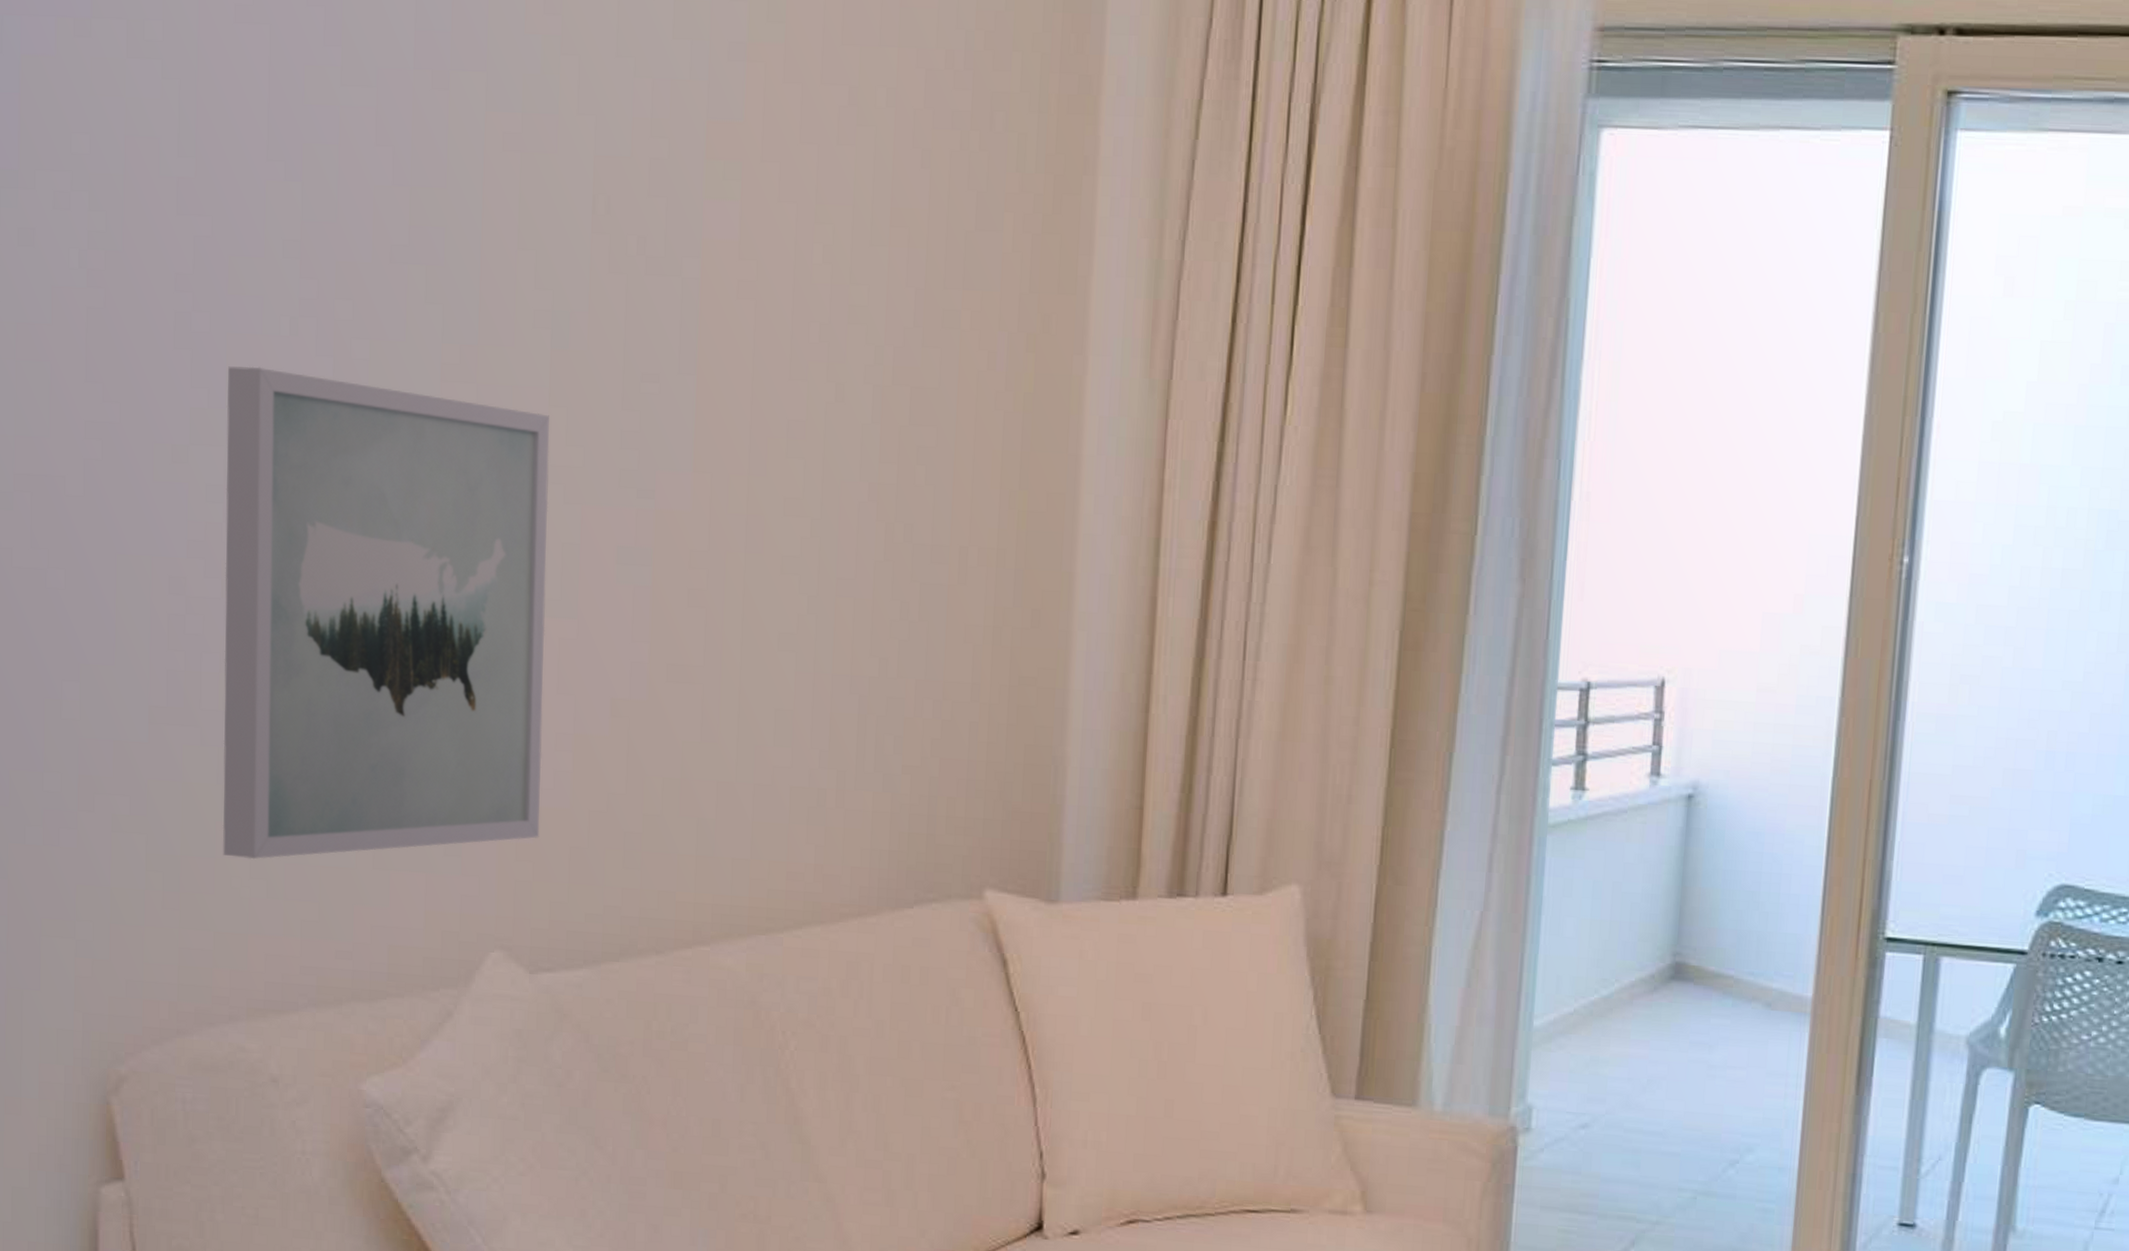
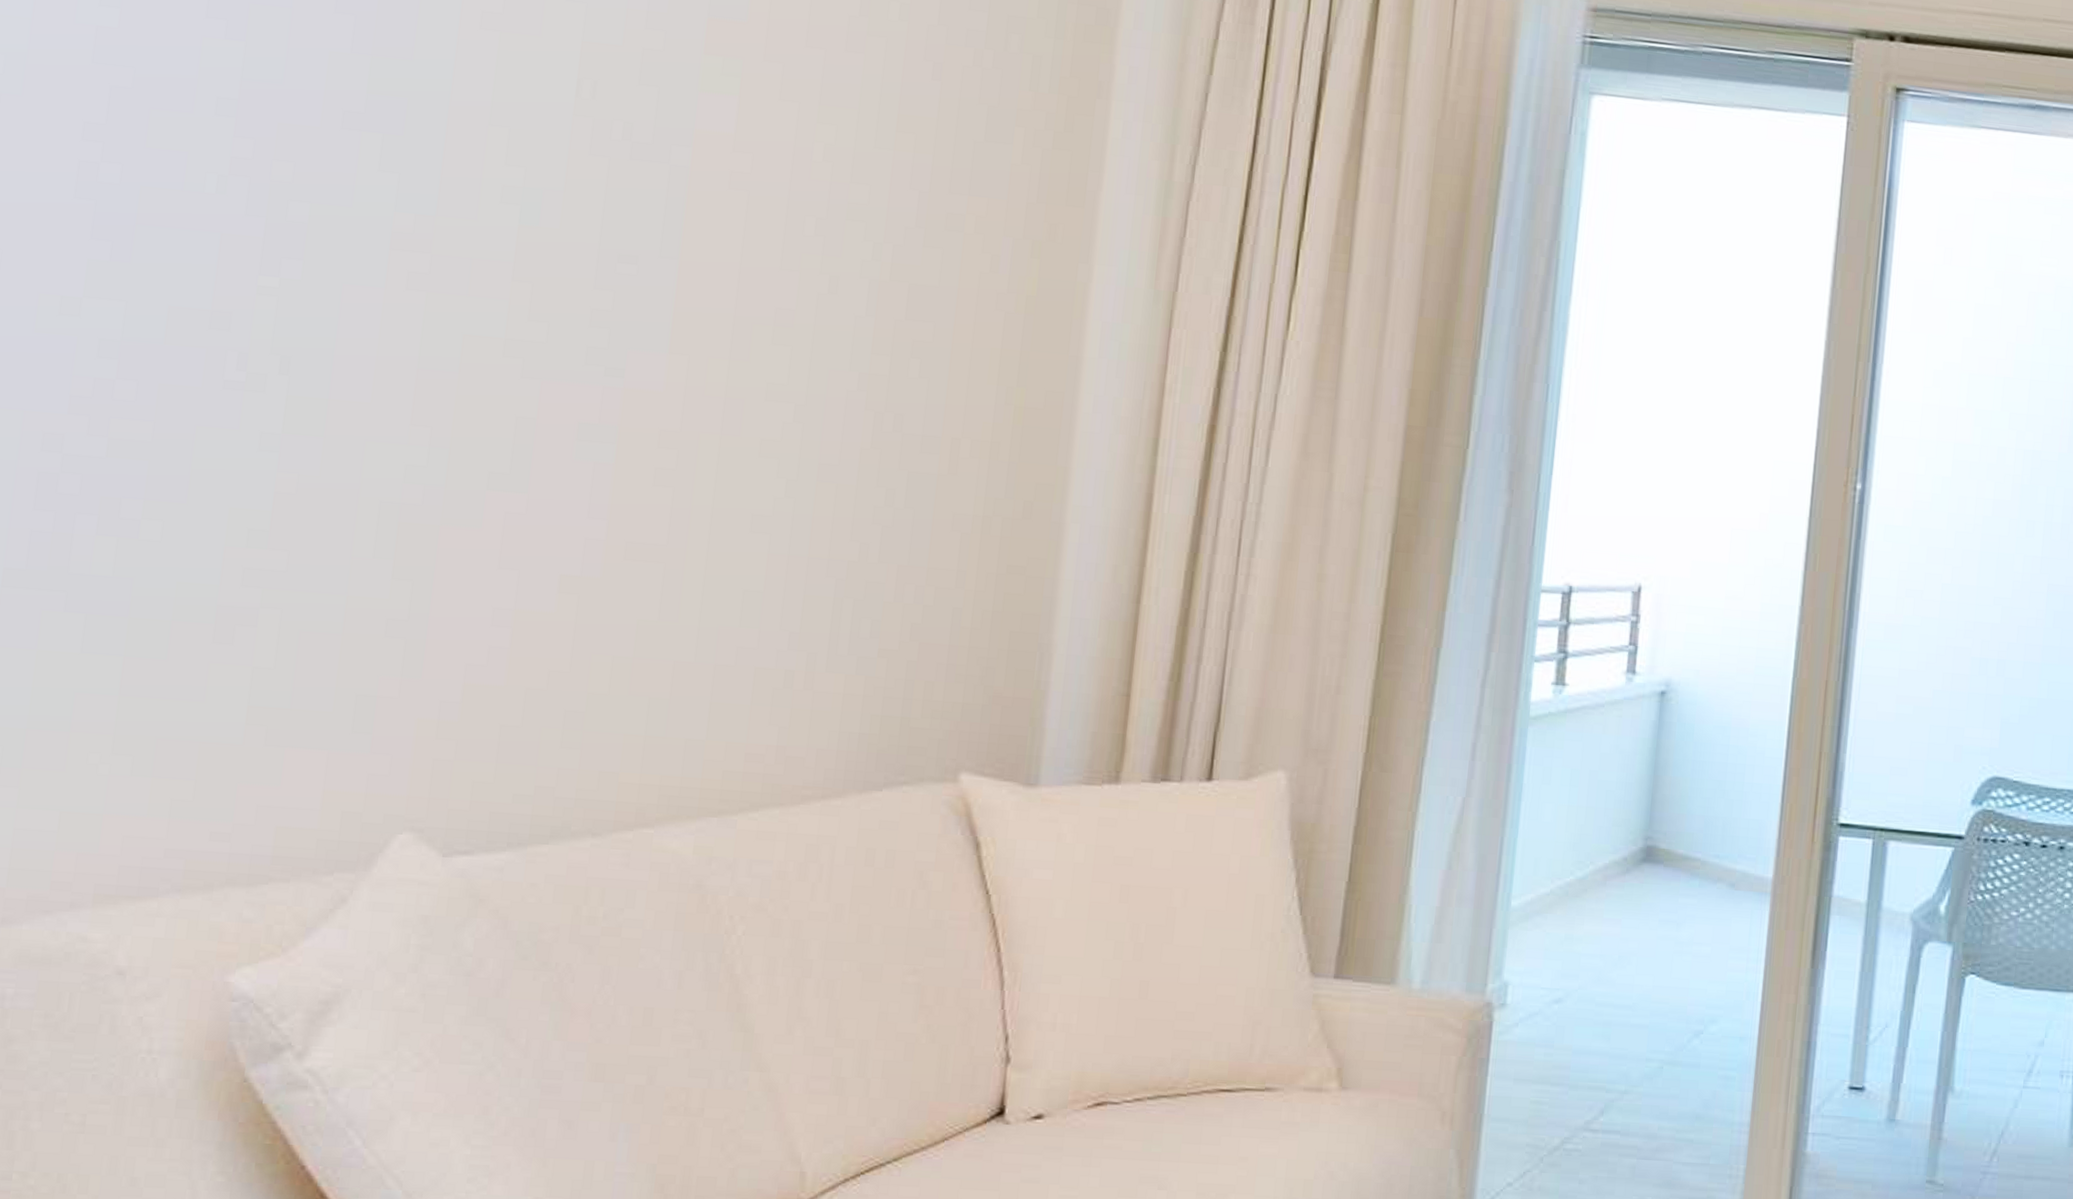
wall art: present [222,366,550,860] -> none [80,220,512,734]

